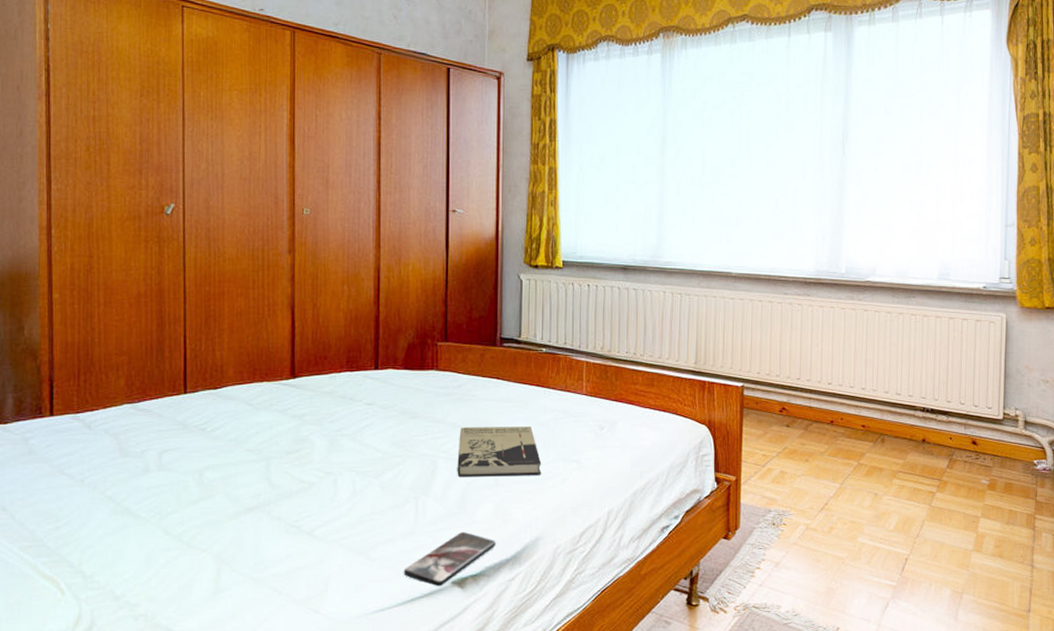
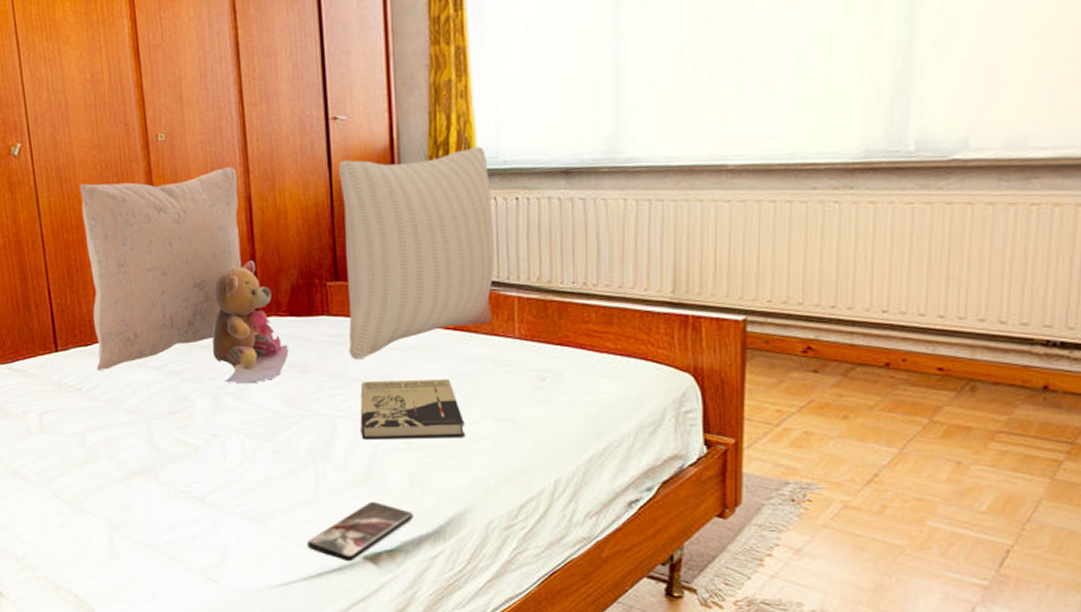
pillow: none [223,242,370,412] -> present [80,167,242,370]
teddy bear: none [335,321,401,427] -> present [212,260,289,384]
pillow: none [452,244,570,409] -> present [339,147,494,360]

